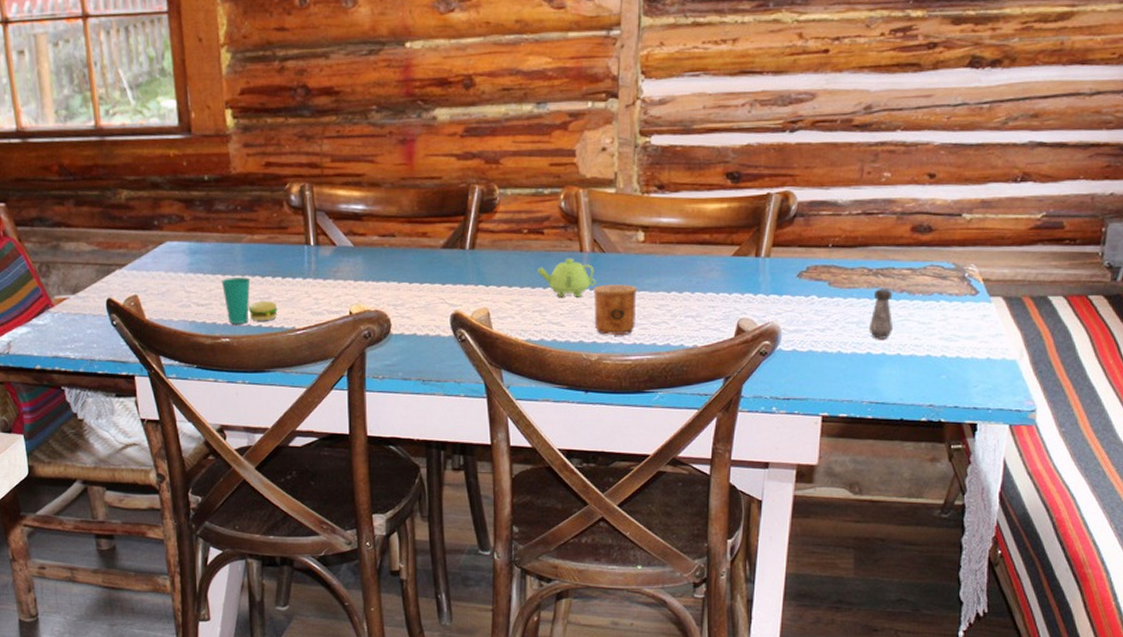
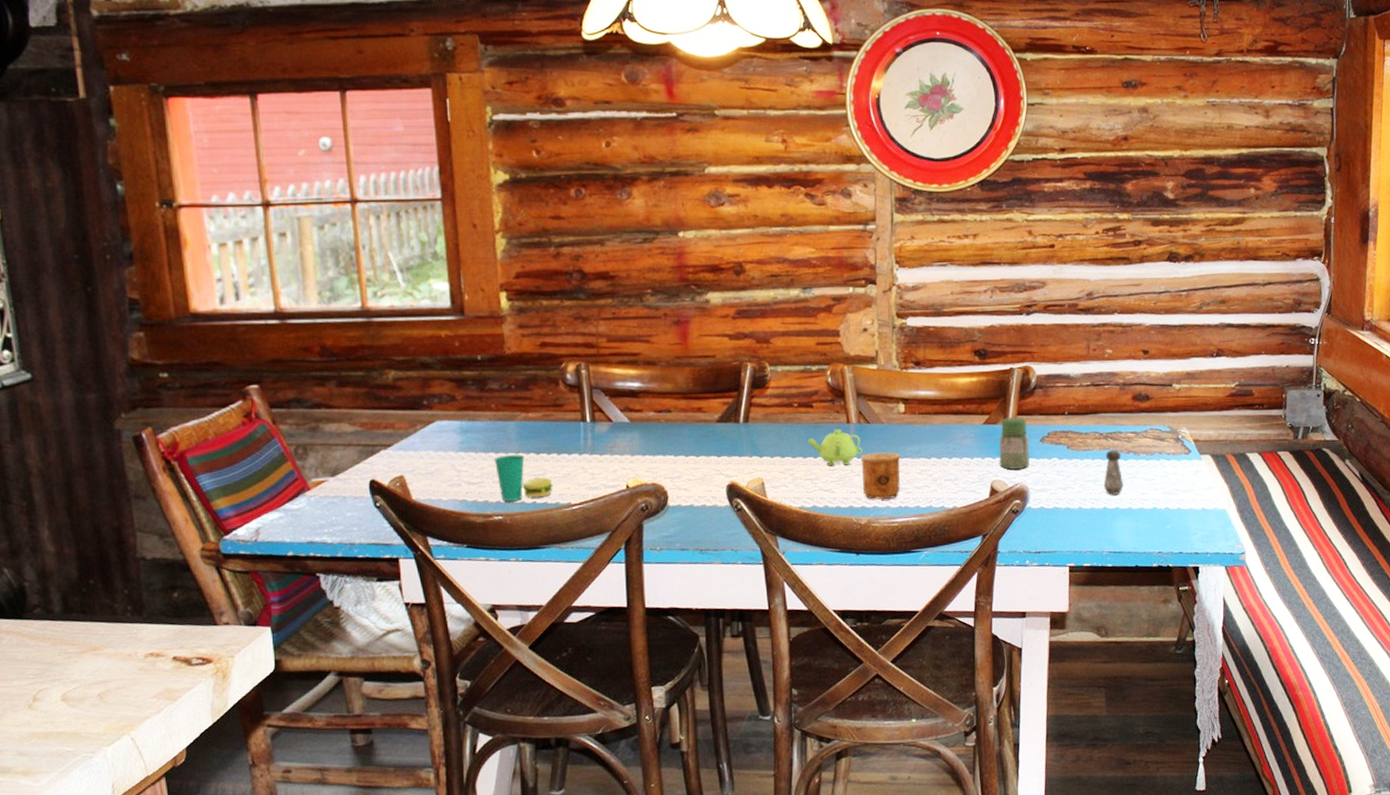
jar: none [748,249,785,307] -> present [999,417,1030,470]

